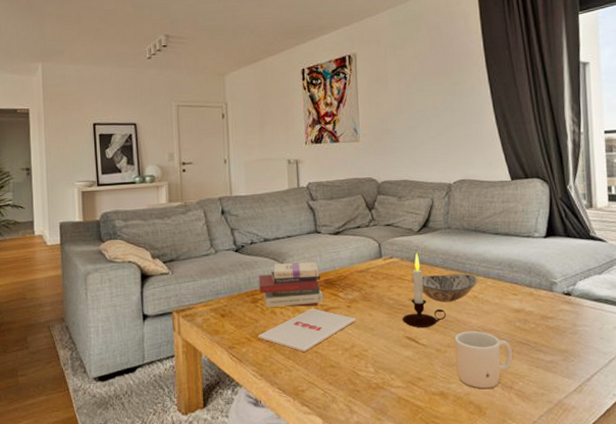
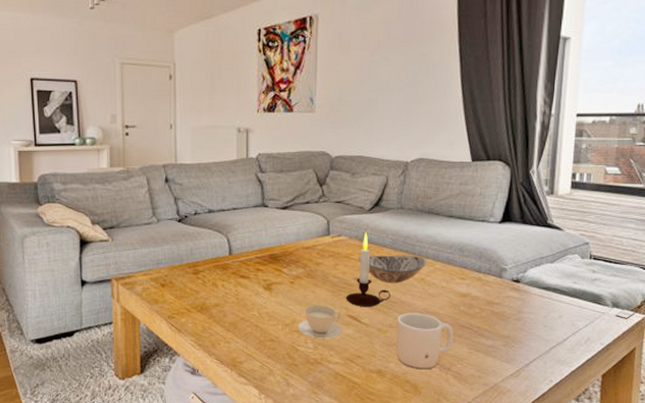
books: present [258,262,324,307] -> none [201,236,267,281]
magazine: present [258,308,356,352] -> none [198,283,299,325]
teacup: none [357,327,402,362] -> present [297,304,343,339]

